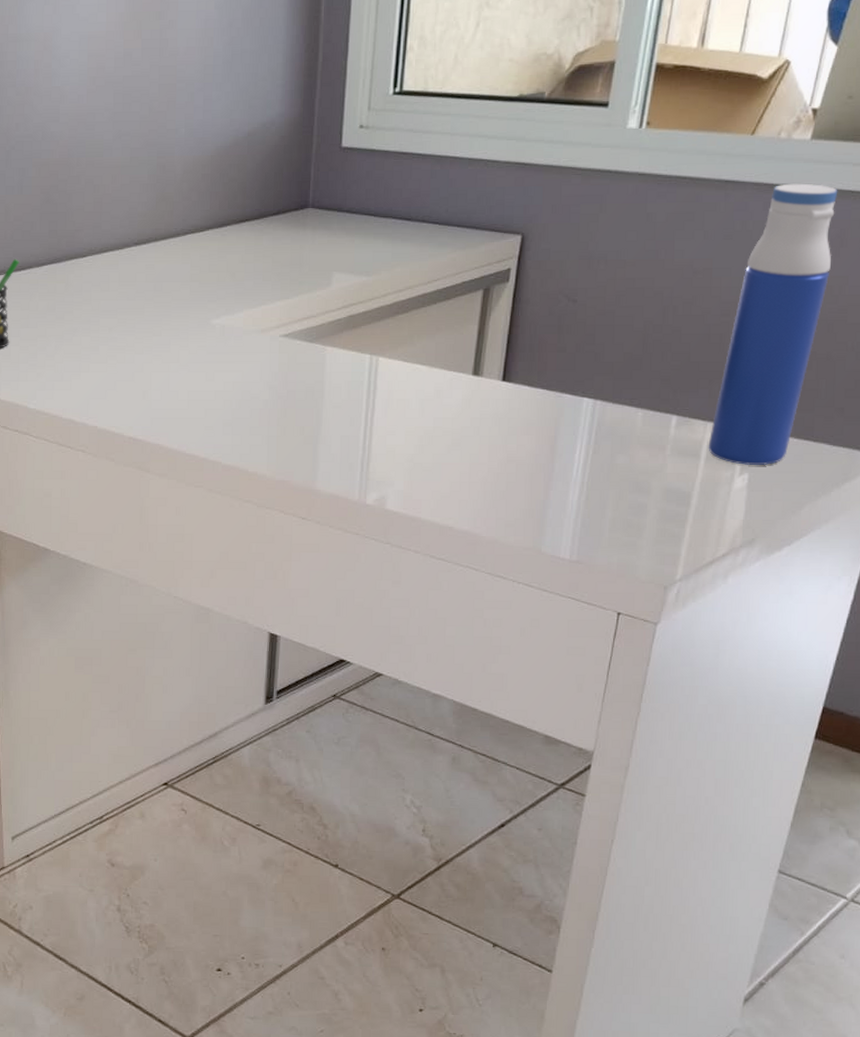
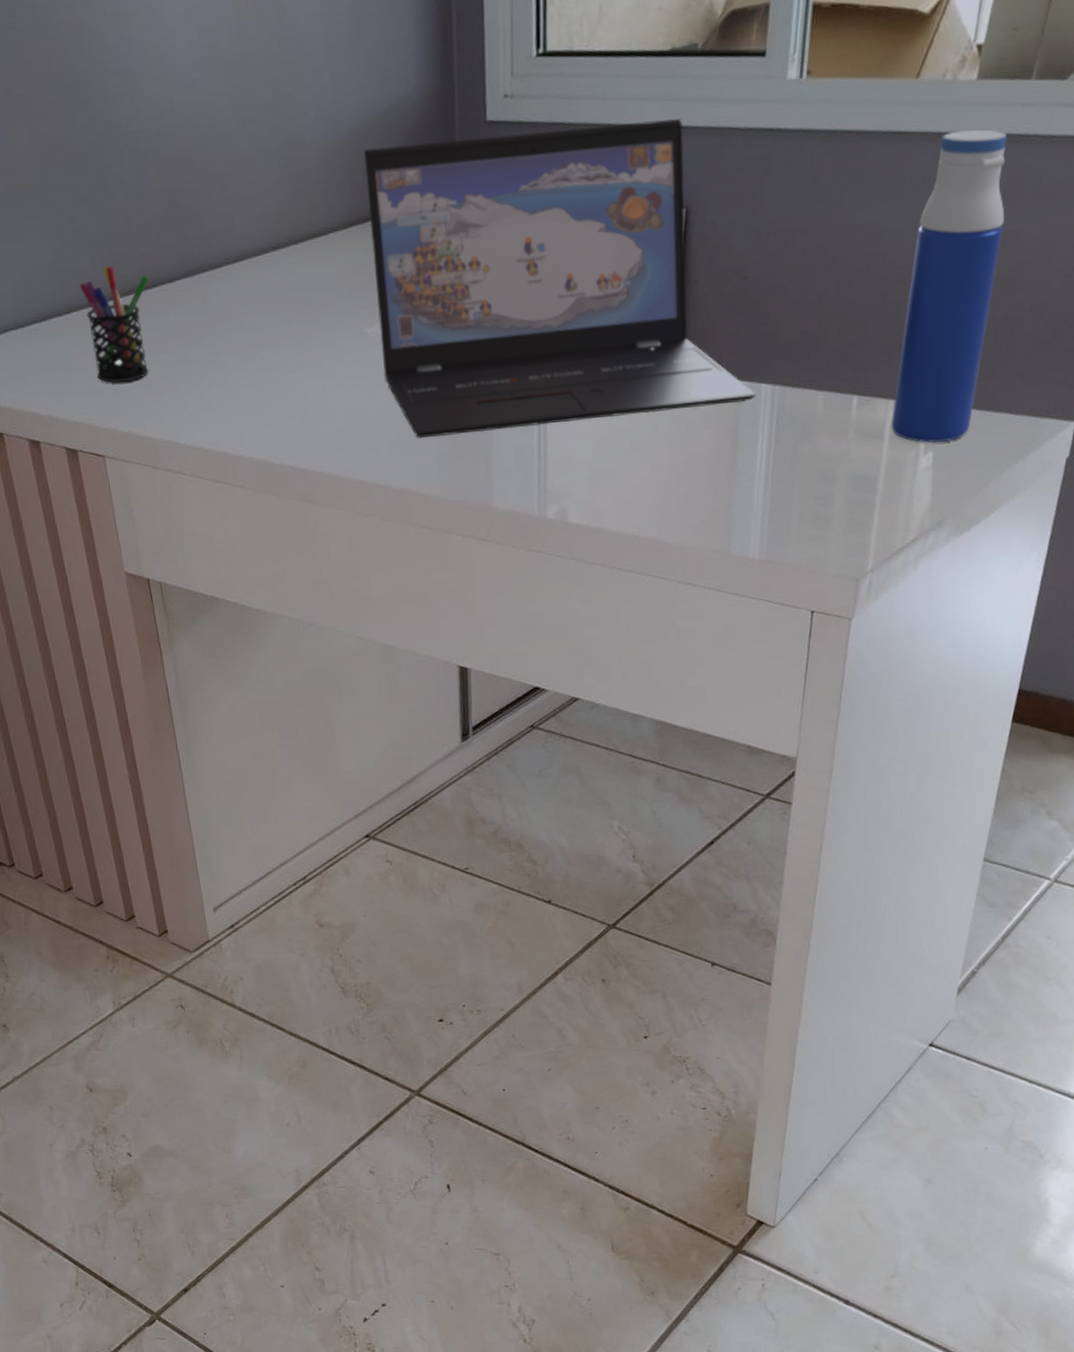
laptop: none [224,156,578,422] -> present [363,119,757,439]

